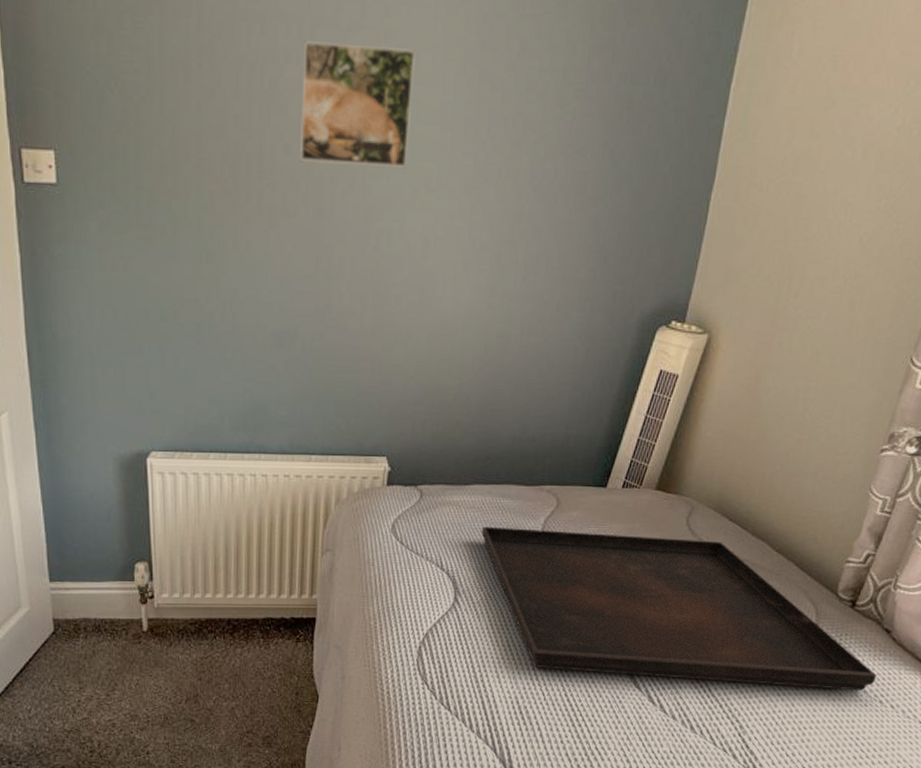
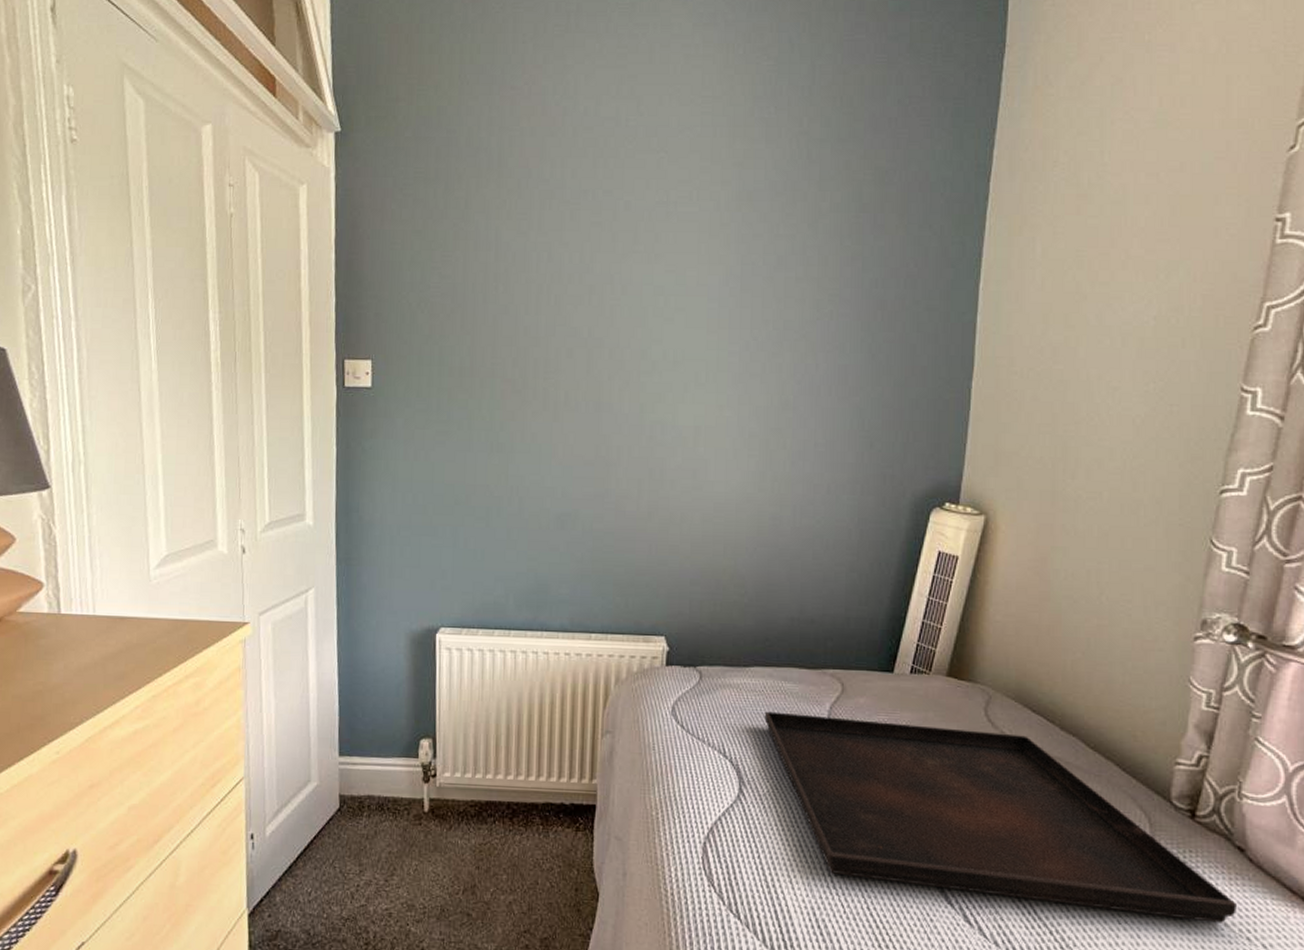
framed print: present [299,41,417,169] -> none [580,265,684,367]

